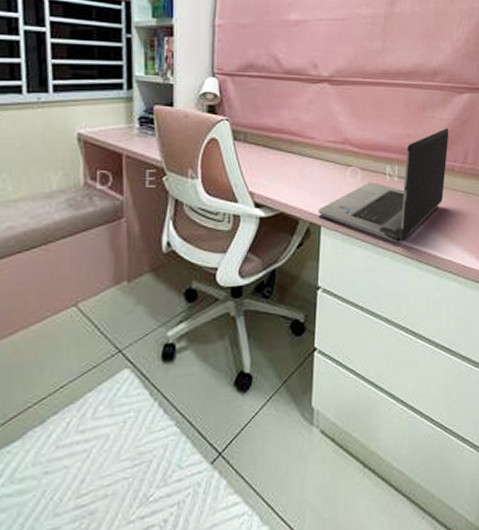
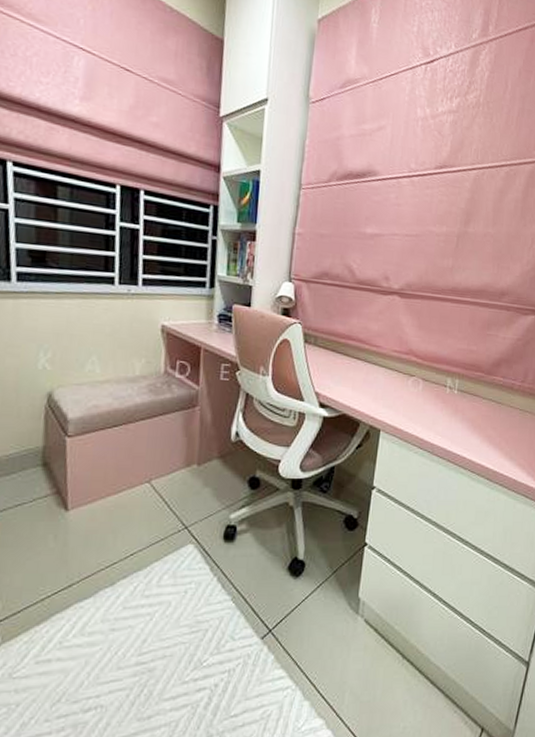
laptop computer: present [318,128,449,244] -> none [379,347,512,453]

